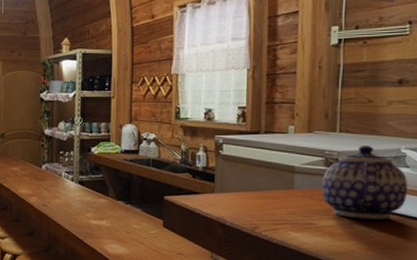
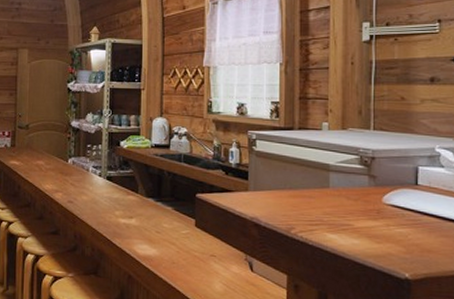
teapot: present [322,146,408,220] -> none [357,144,444,221]

